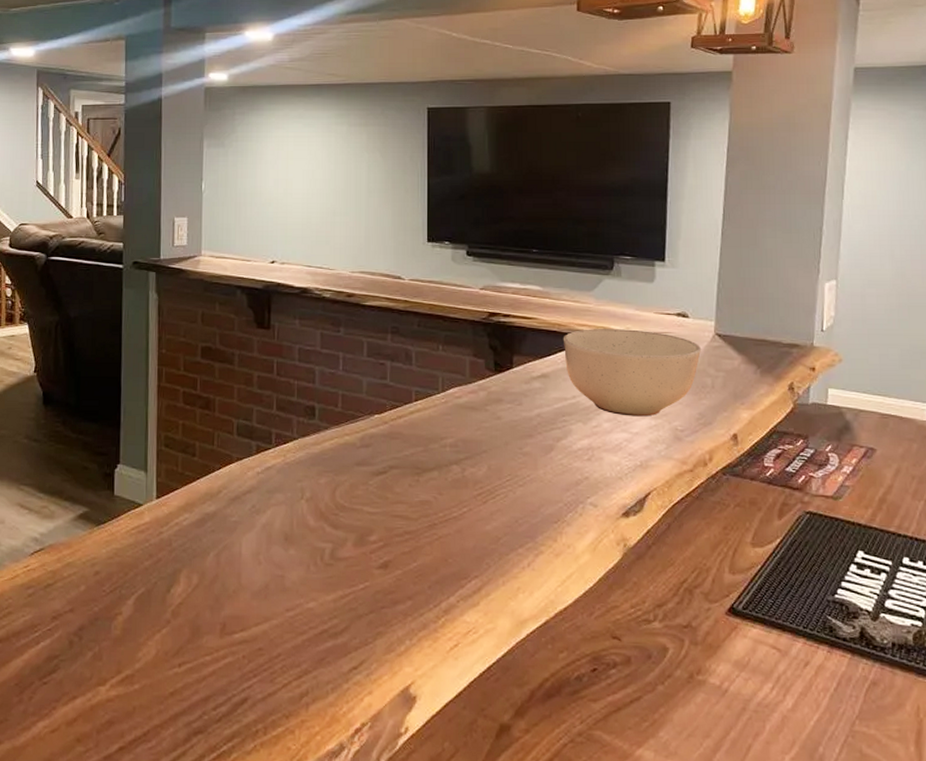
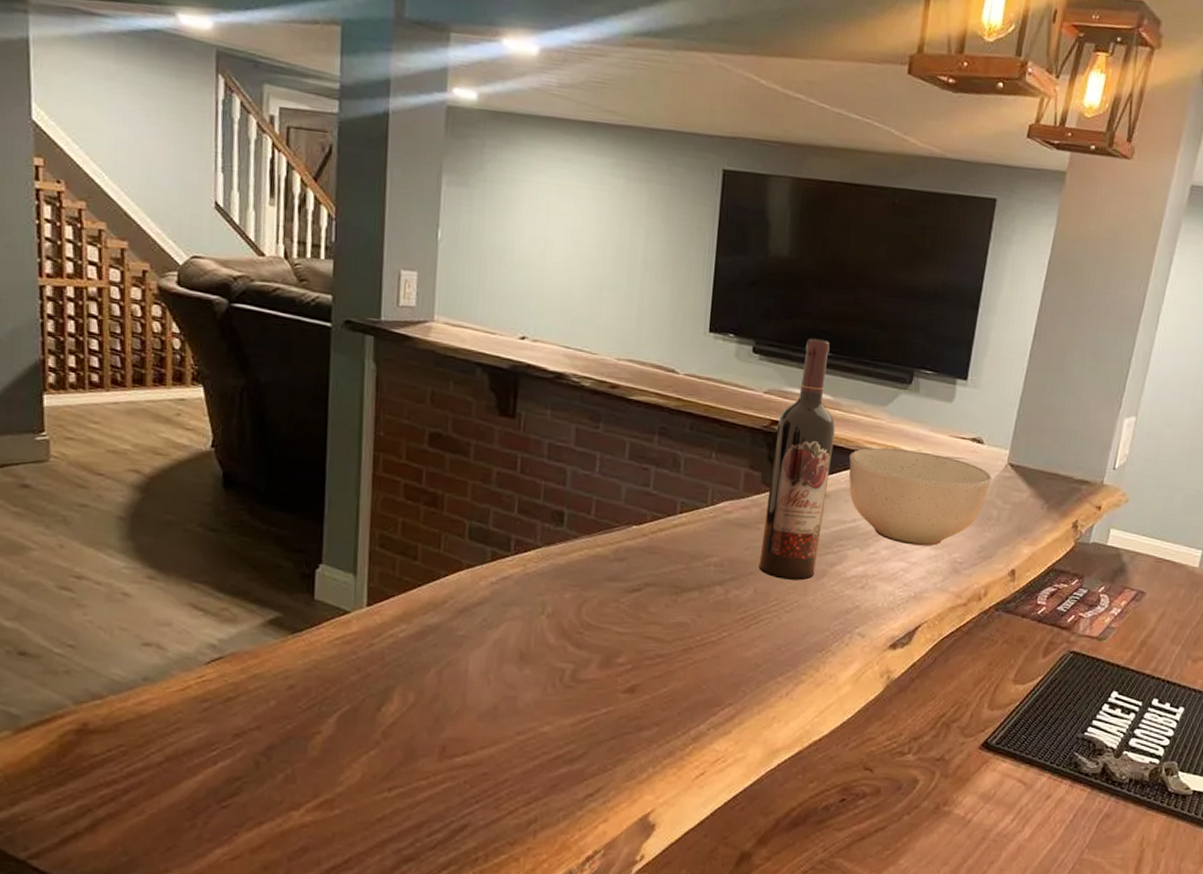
wine bottle: none [490,238,548,456] -> present [758,338,836,581]

